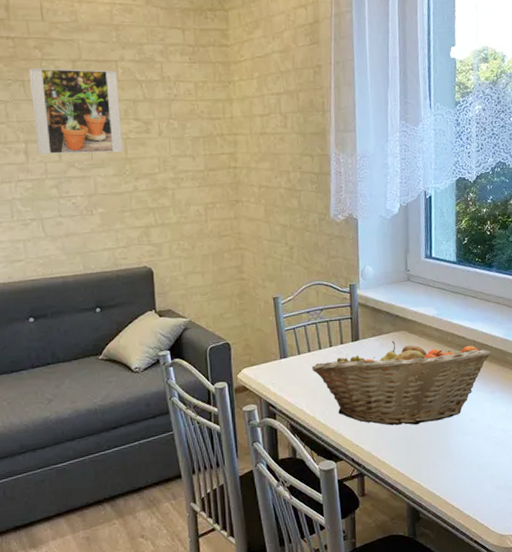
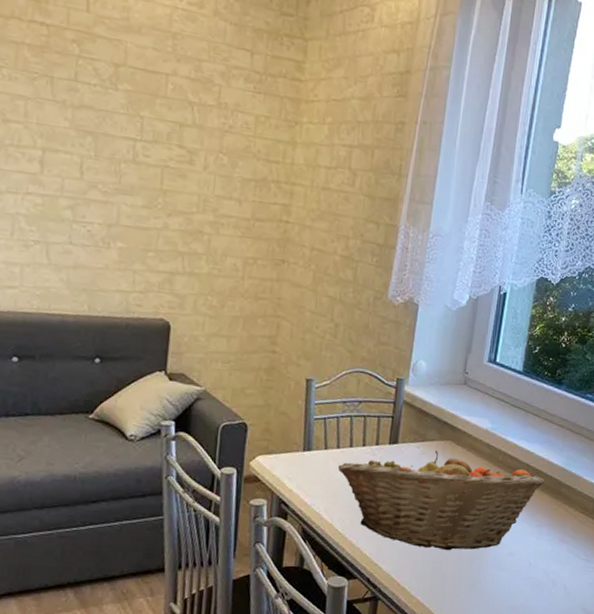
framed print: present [29,68,124,154] -> none [55,64,166,181]

